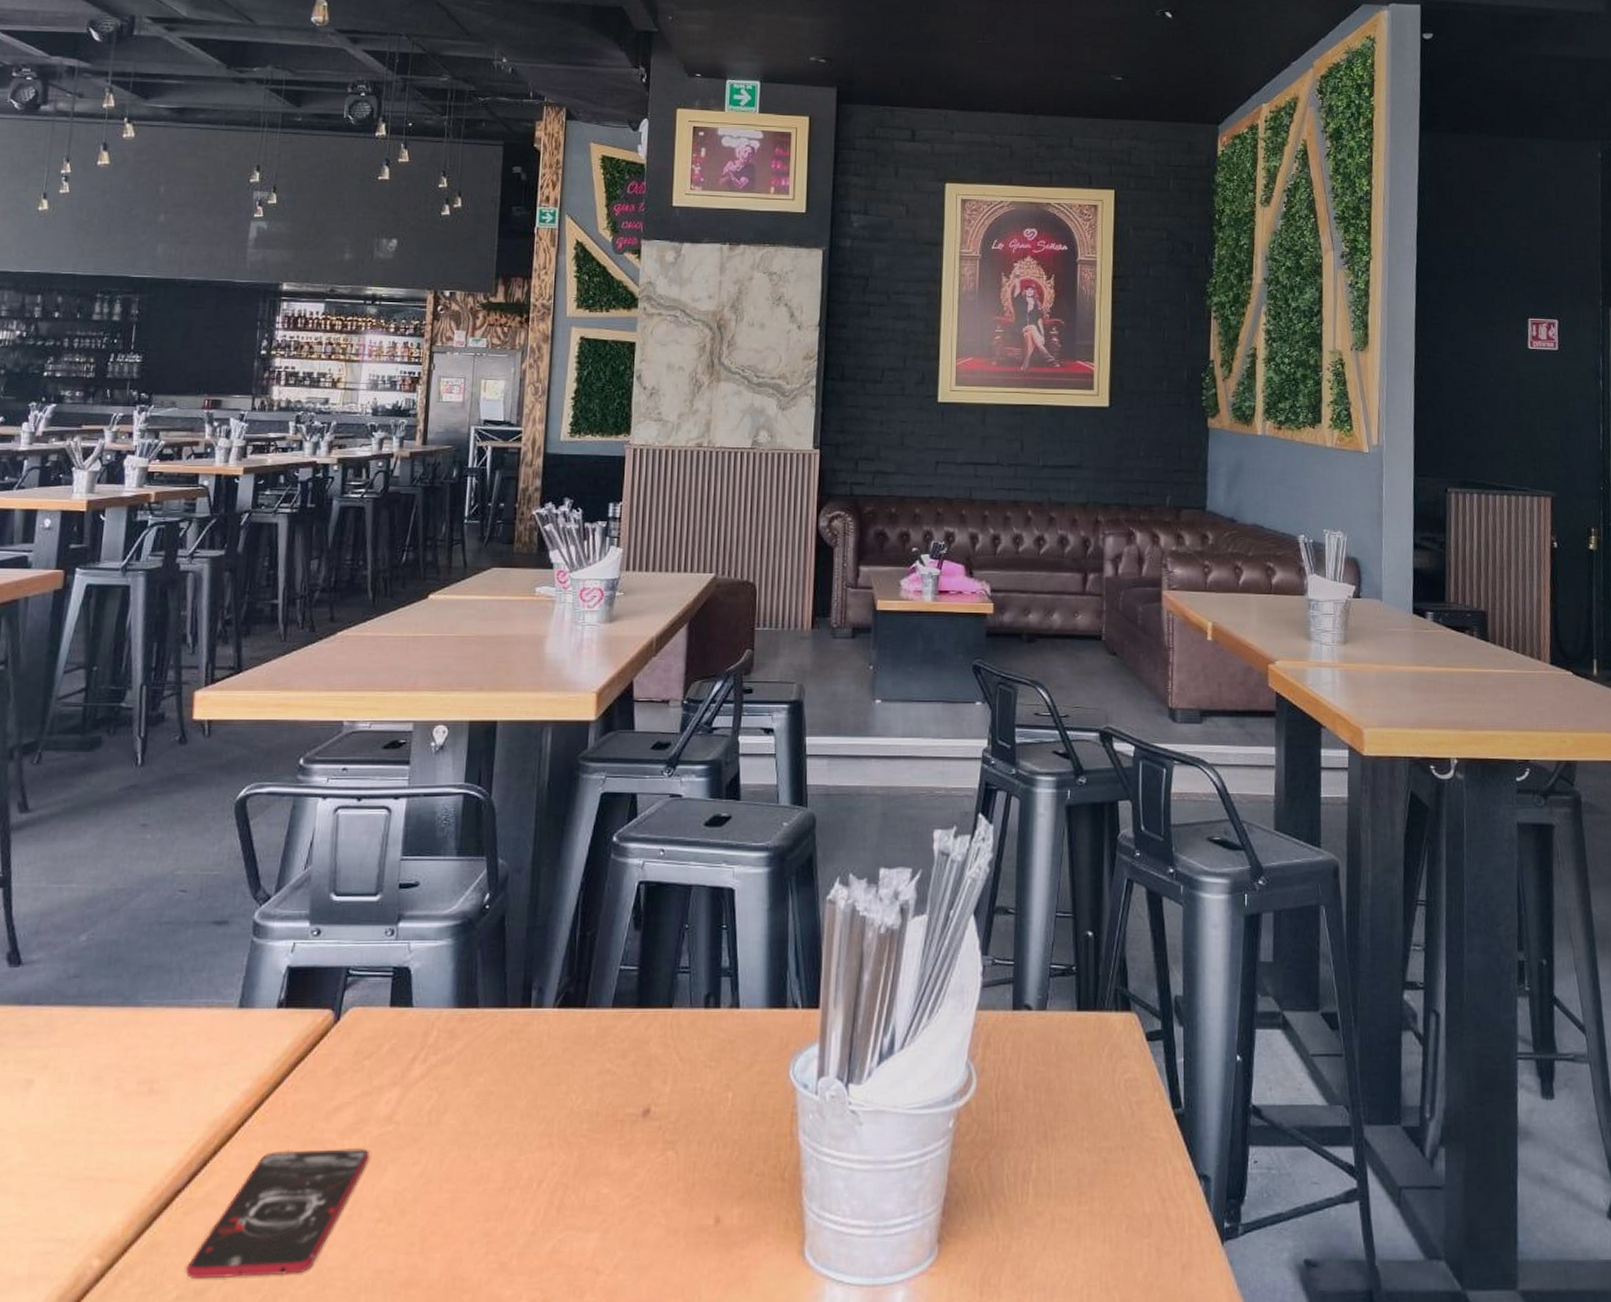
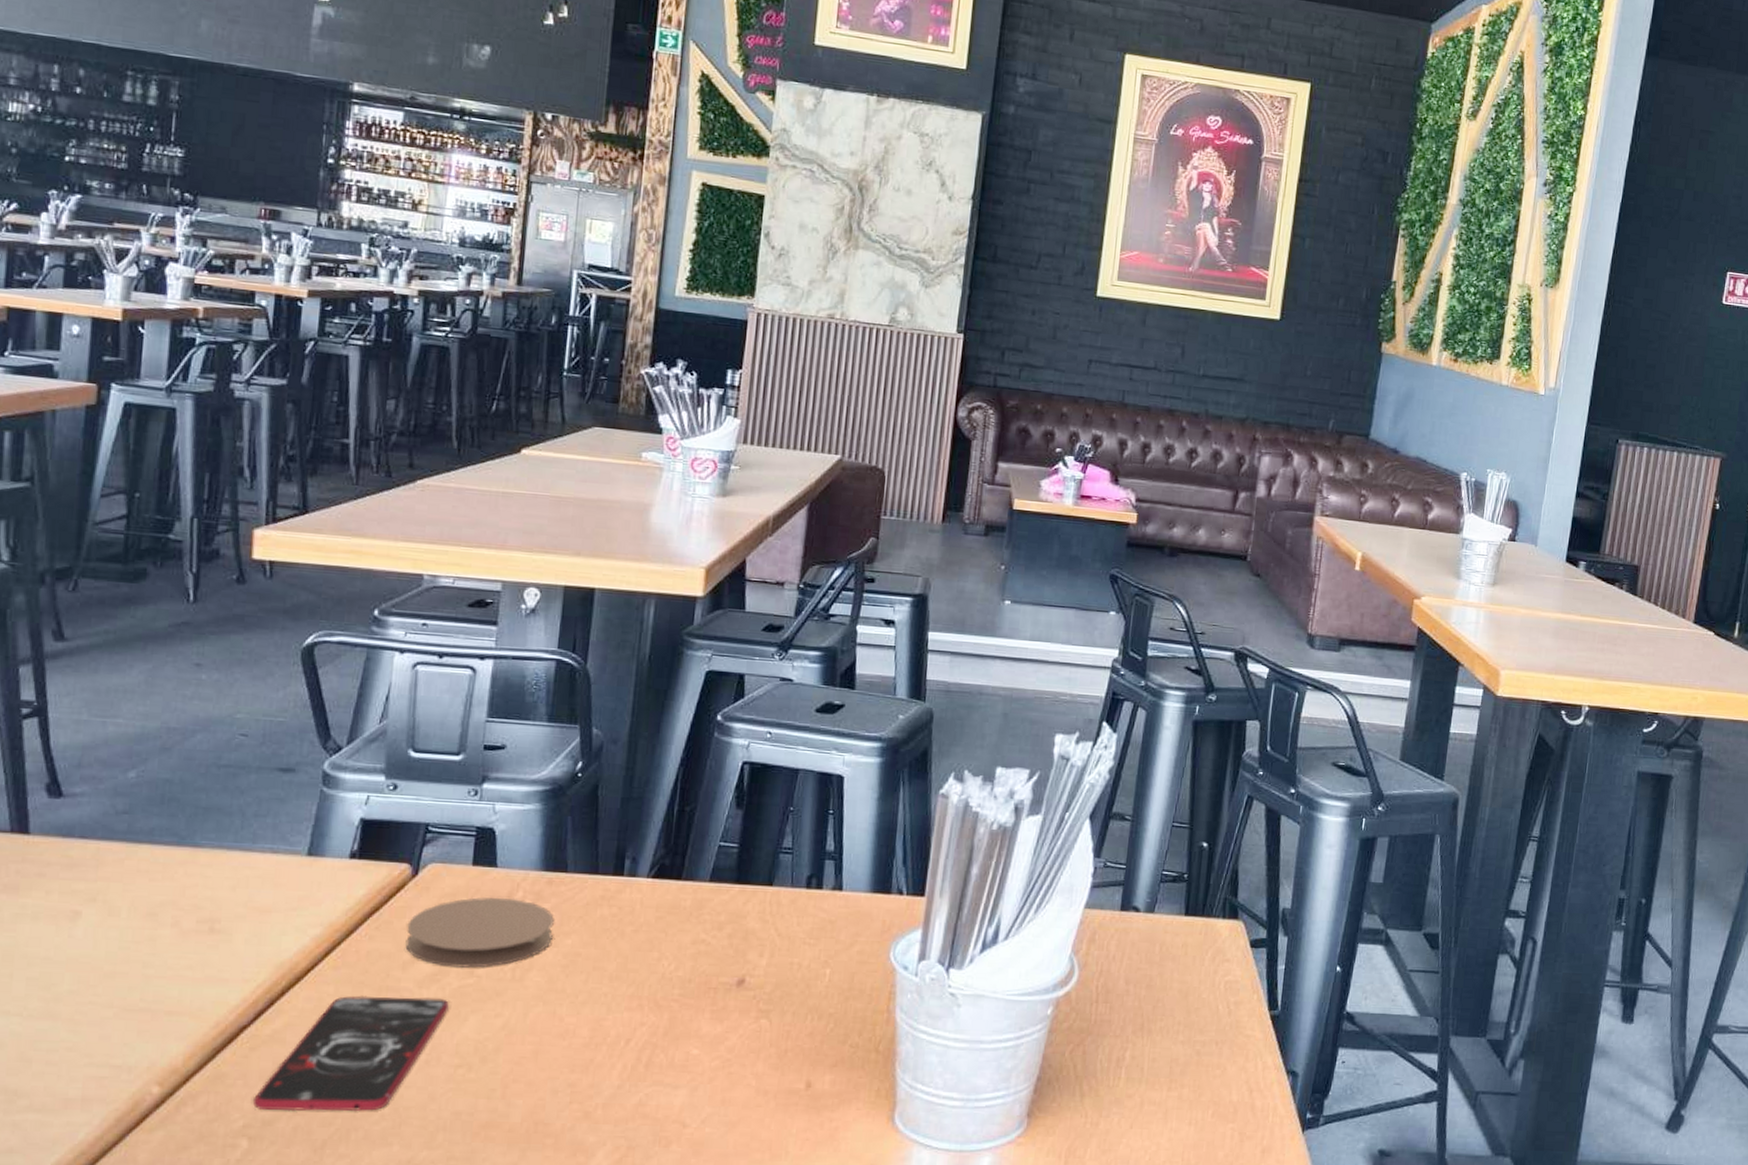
coaster: none [329,1038,467,1115] -> present [405,897,554,968]

